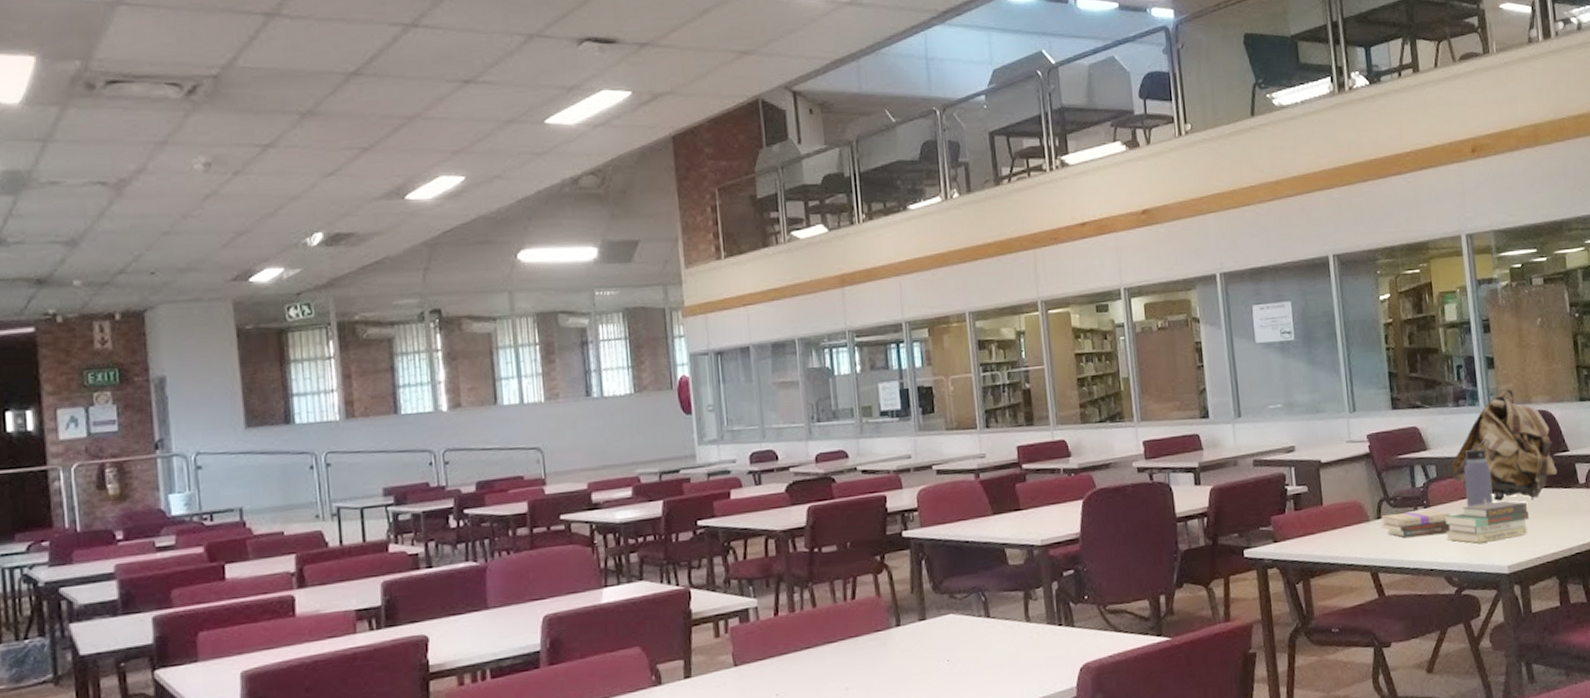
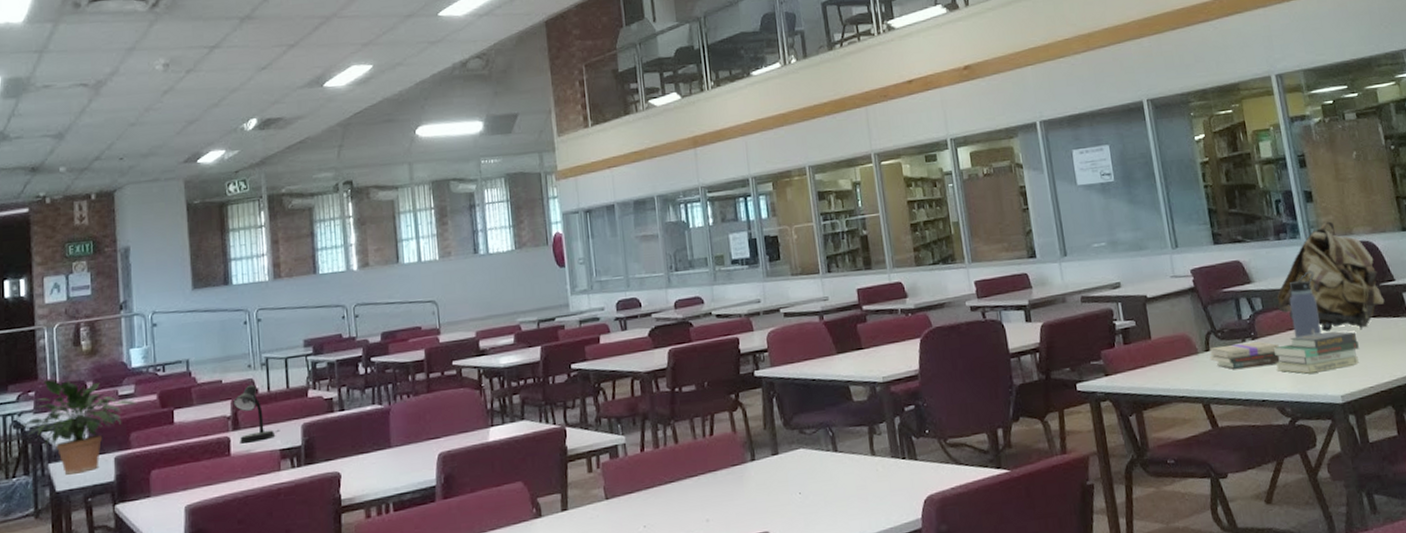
potted plant: none [36,528,180,637] -> present [24,379,138,475]
desk lamp: none [298,537,356,603] -> present [233,384,280,444]

